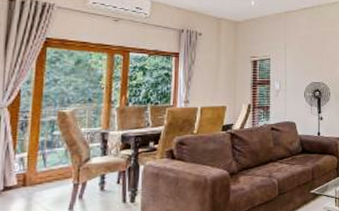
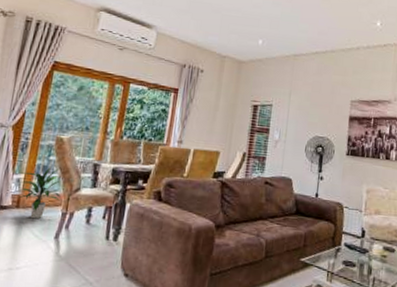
indoor plant: none [22,142,70,195] -> present [16,167,61,219]

